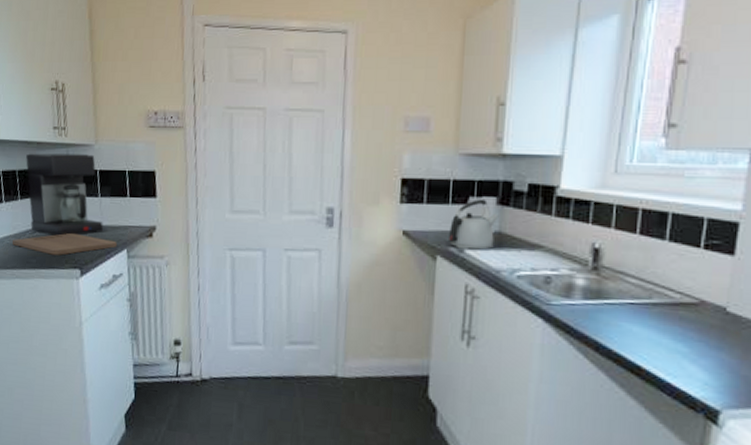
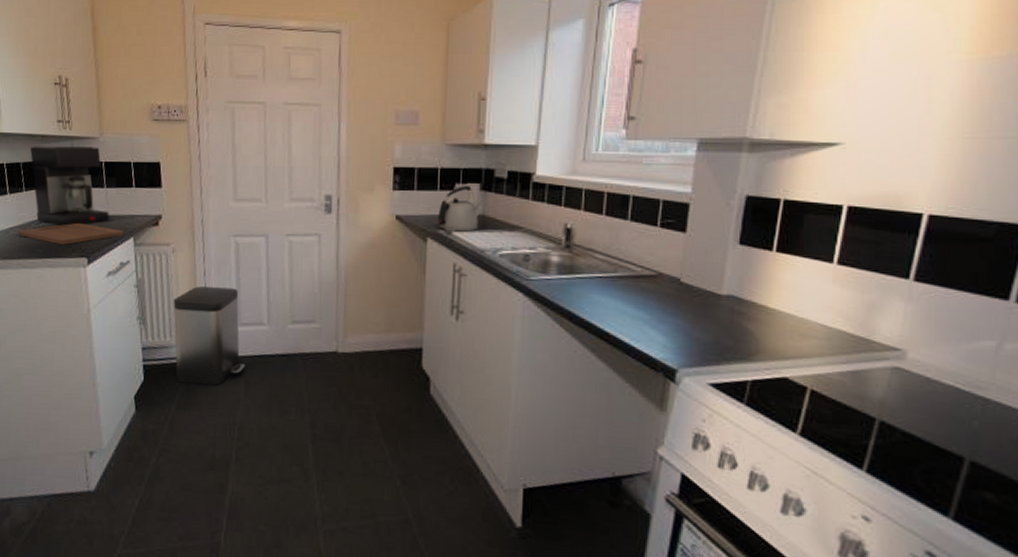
pedal bin: none [165,302,239,407] -> present [173,286,245,386]

